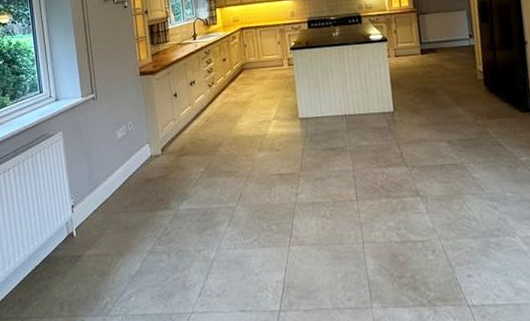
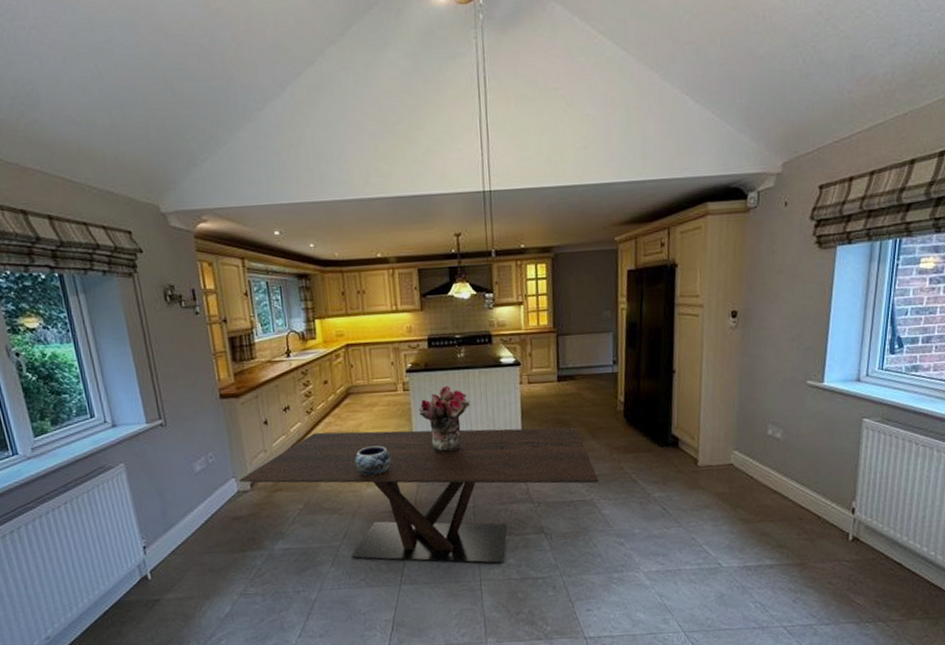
dining table: none [152,95,467,226] -> present [239,427,599,564]
decorative bowl: none [248,114,280,142] -> present [354,445,392,476]
bouquet: none [302,60,346,121] -> present [419,385,470,454]

